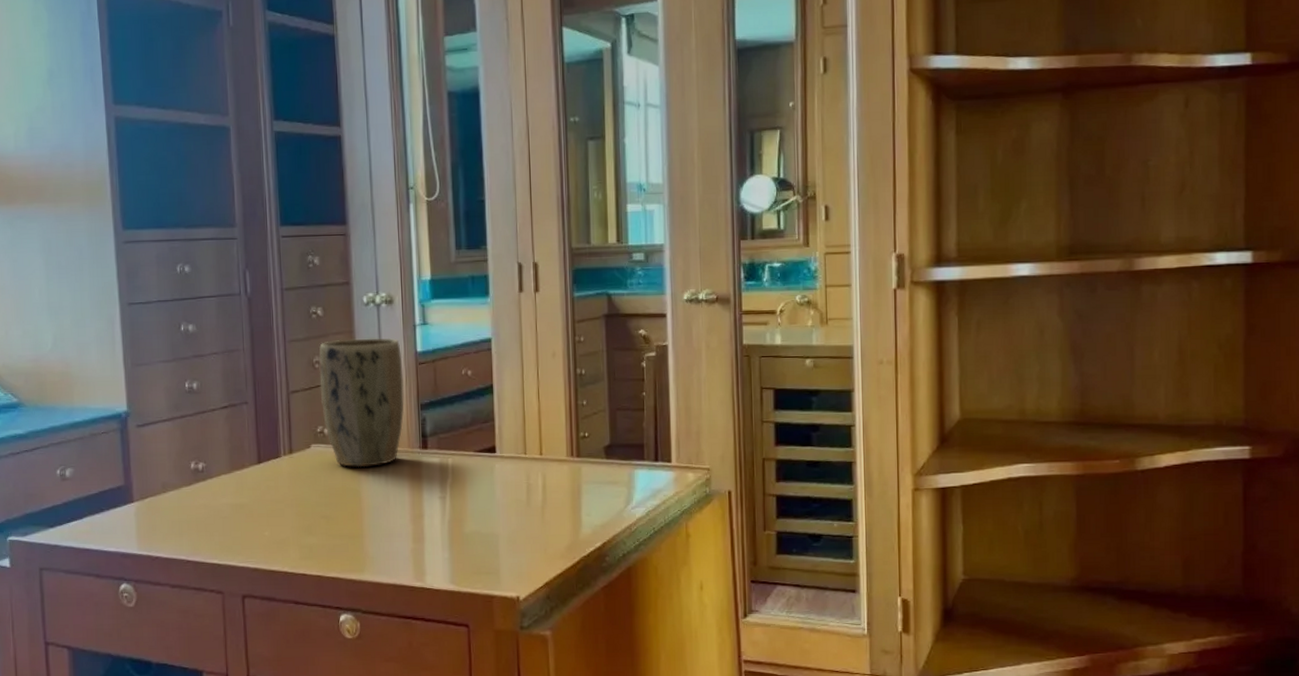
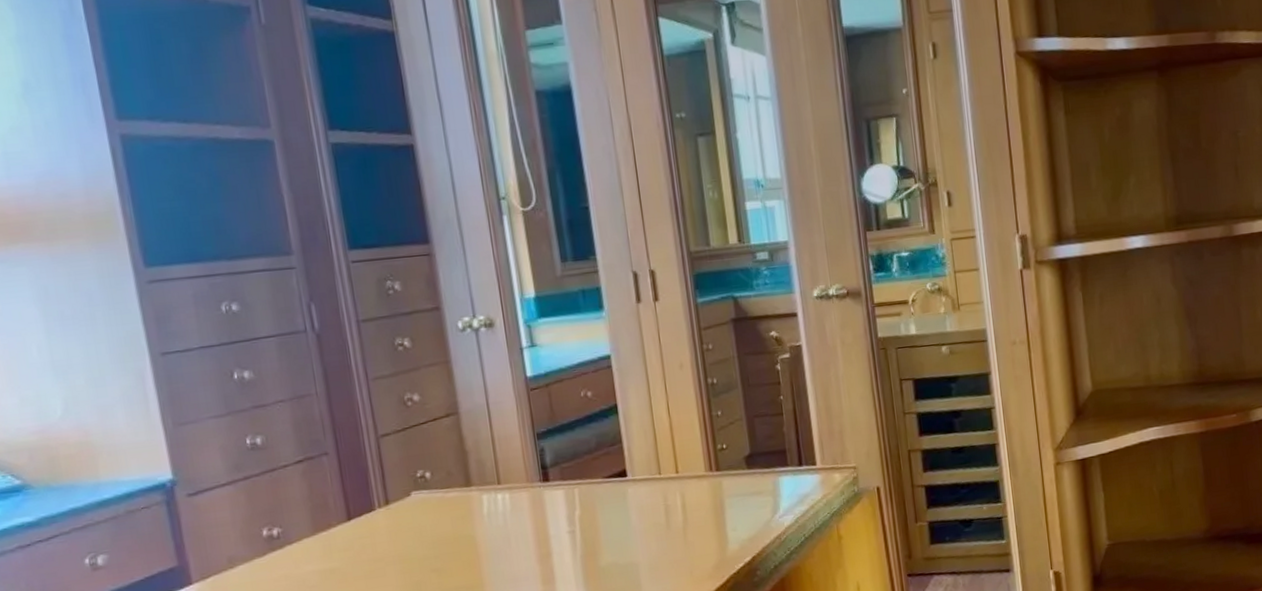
plant pot: present [319,337,404,468] -> none [410,364,519,512]

